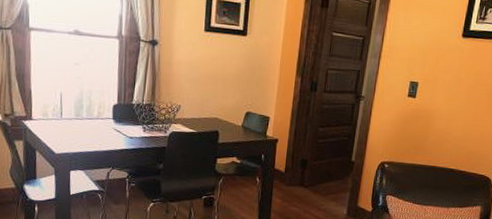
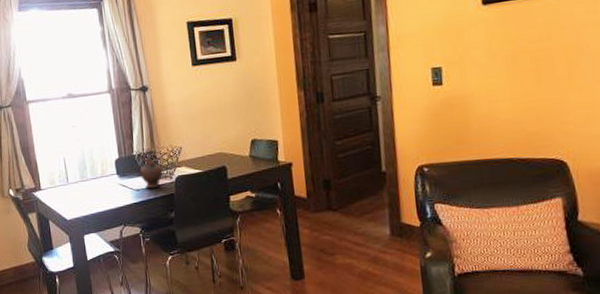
teapot: none [132,101,159,139] -> present [135,149,163,189]

